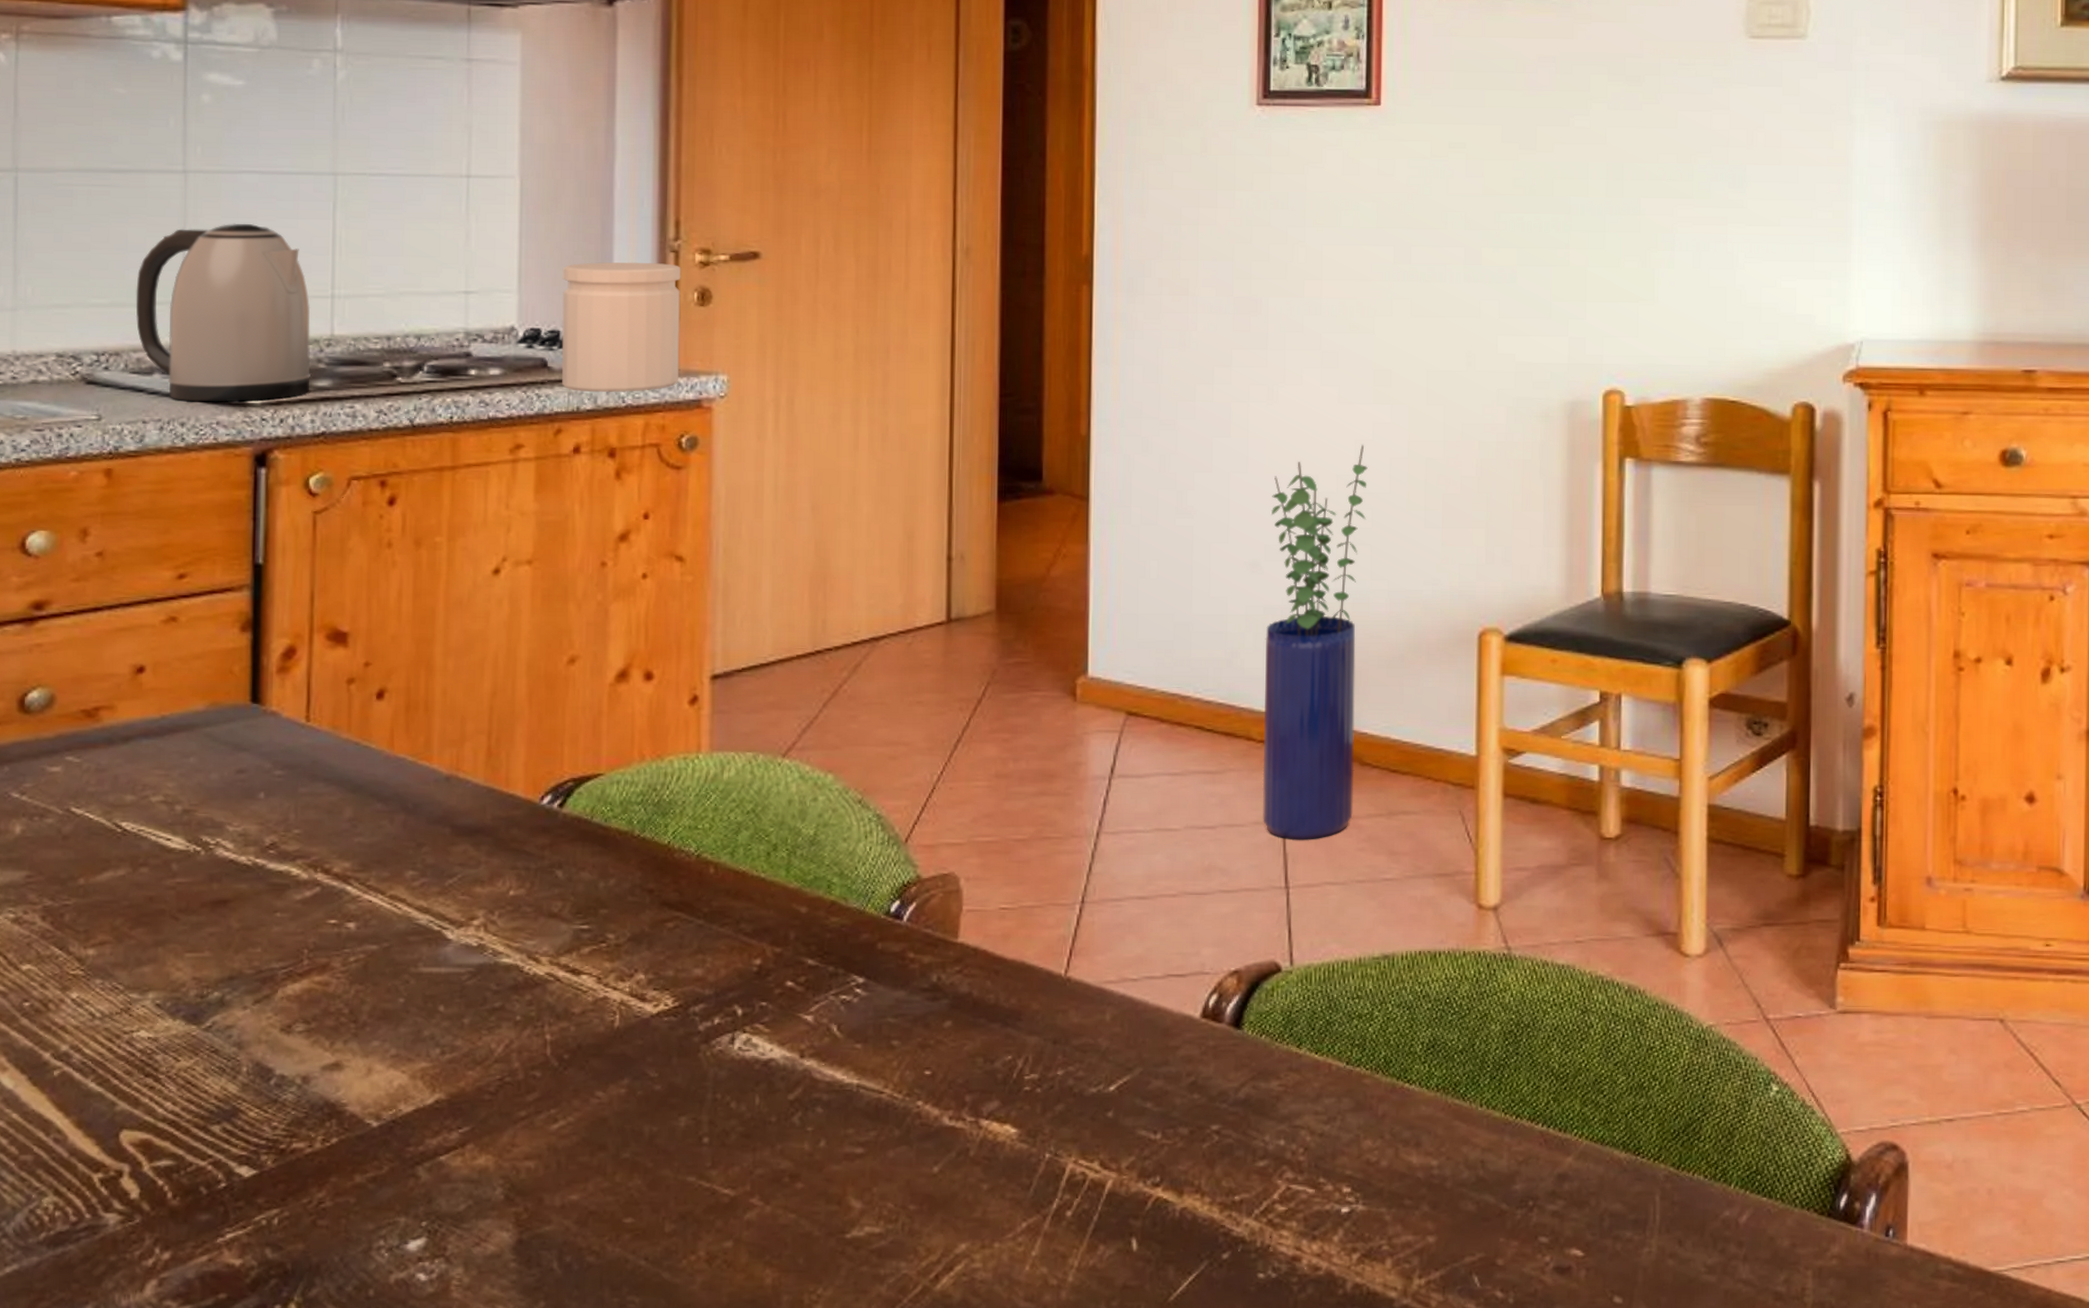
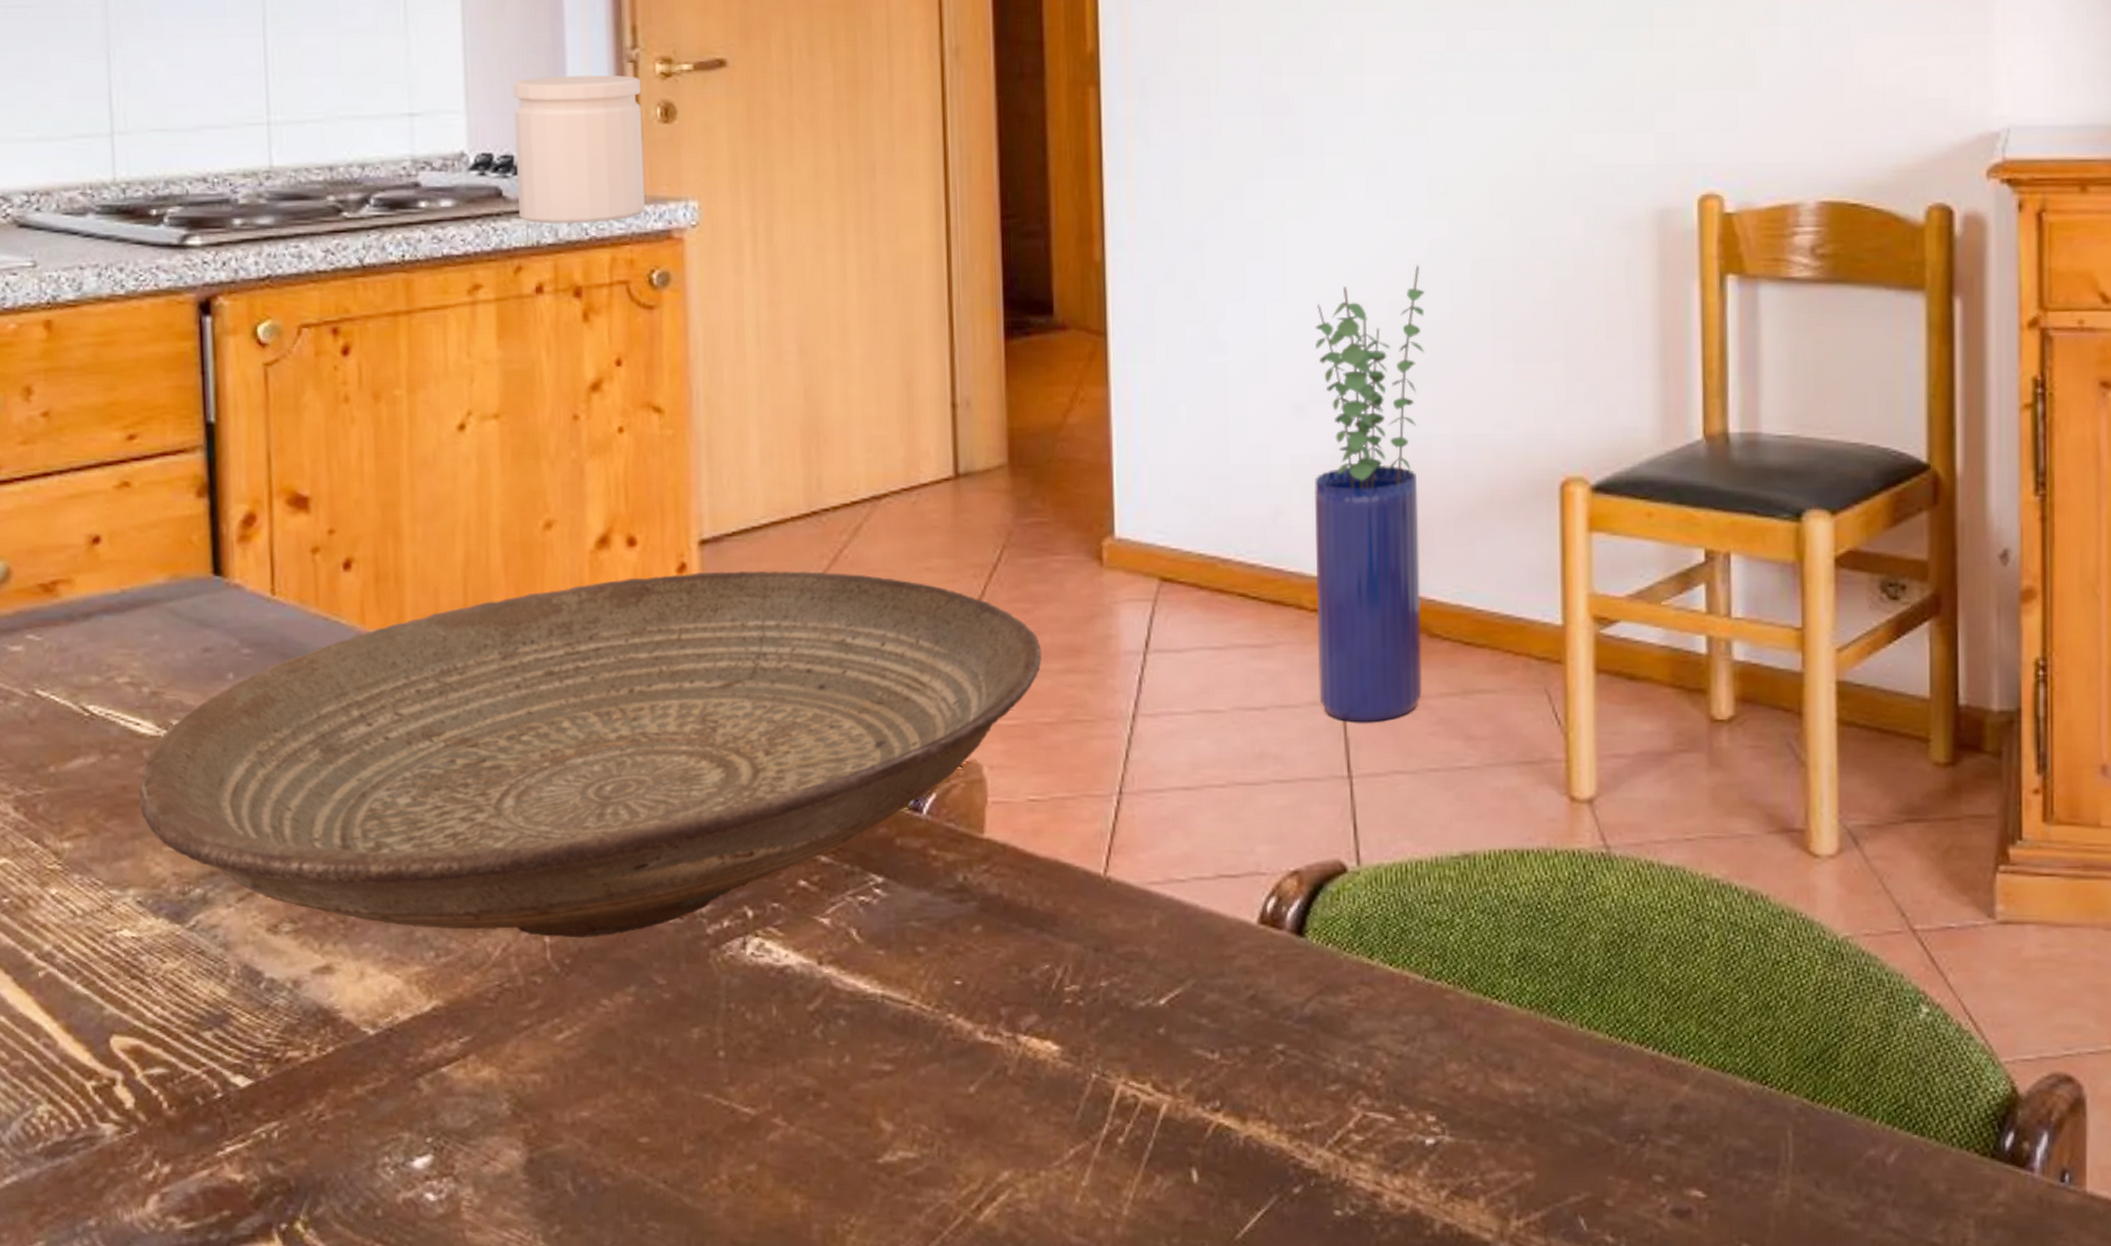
kettle: present [135,223,311,402] -> none [62,44,251,245]
decorative bowl: none [164,702,1018,1035] -> present [139,570,1042,938]

